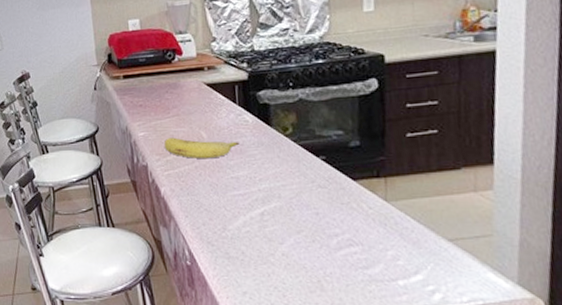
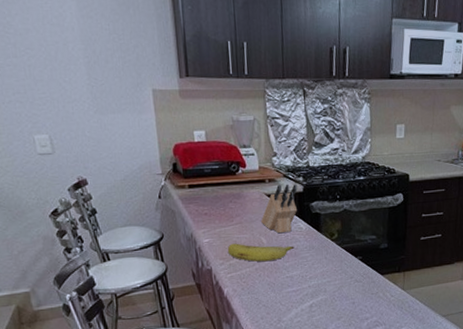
knife block: none [200,71,241,127] -> present [261,184,298,234]

